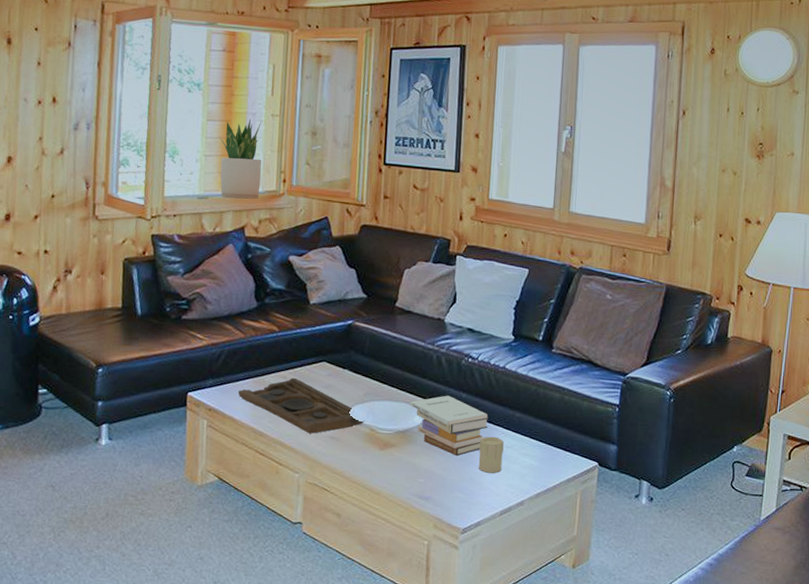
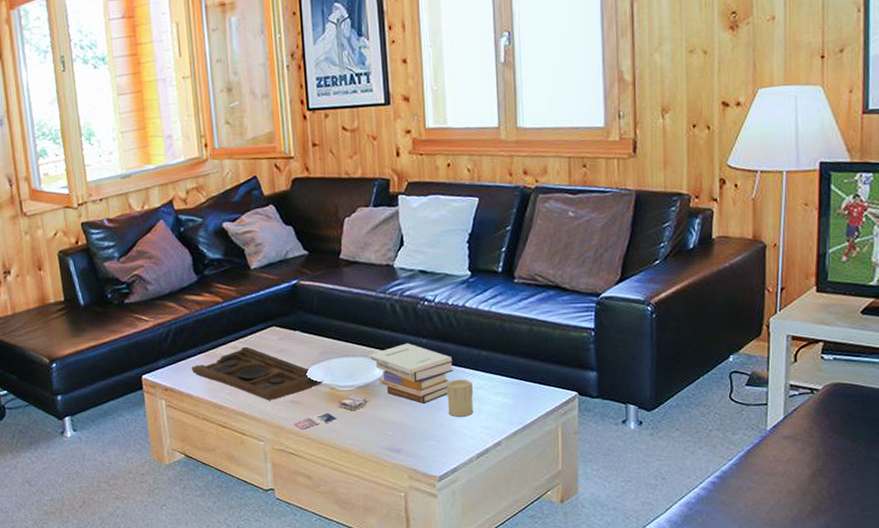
planter: present [220,119,263,199] -> none [134,85,183,174]
magazine: none [331,437,406,467] -> present [294,394,369,430]

